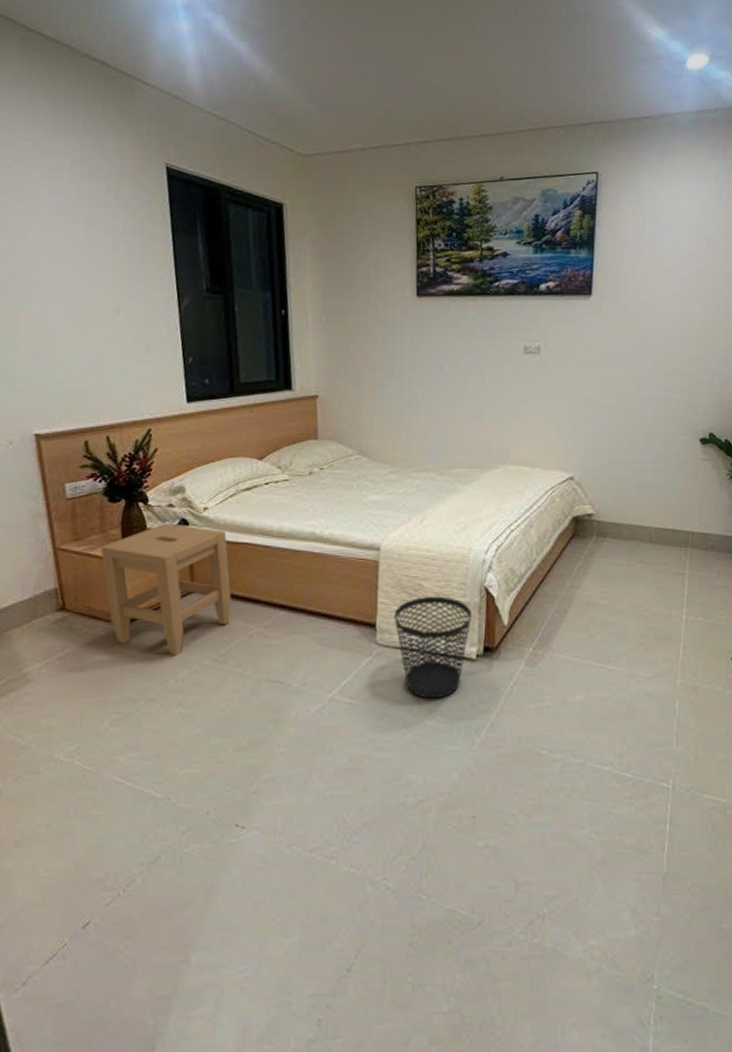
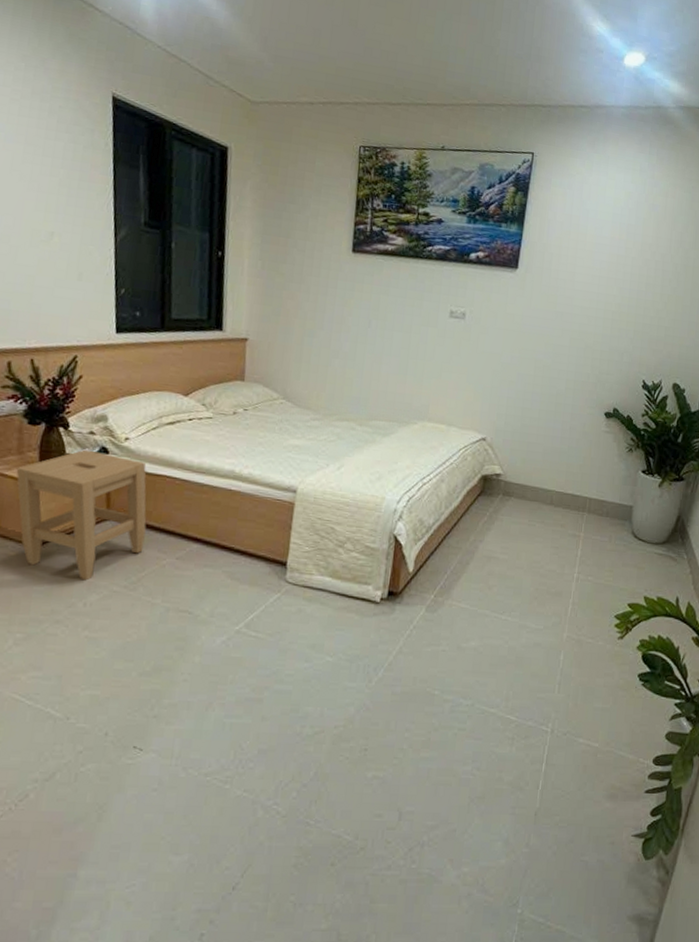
wastebasket: present [393,596,472,699] -> none [304,539,380,637]

